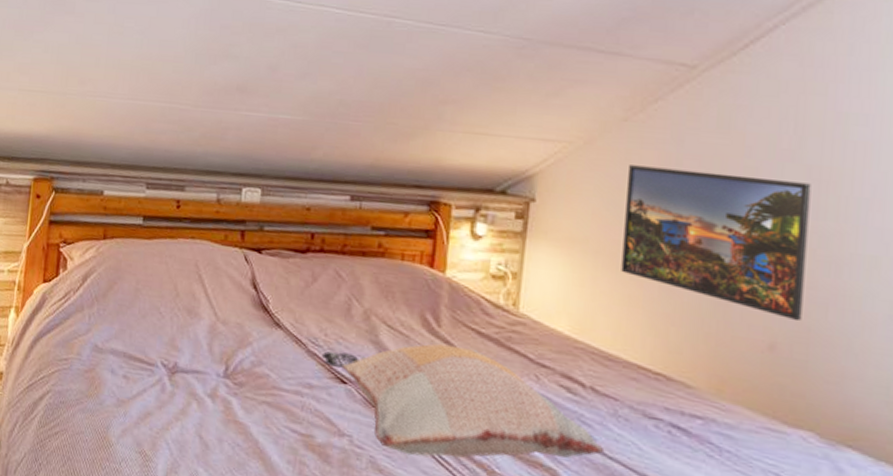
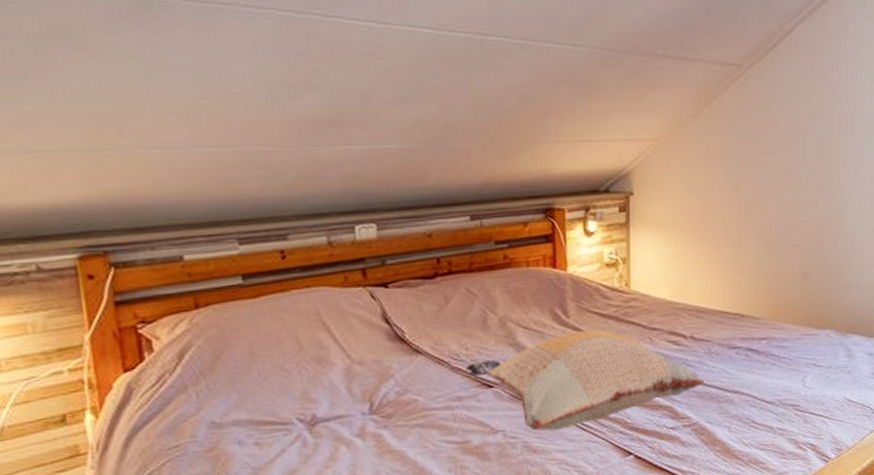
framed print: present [621,165,811,322] -> none [701,150,822,254]

